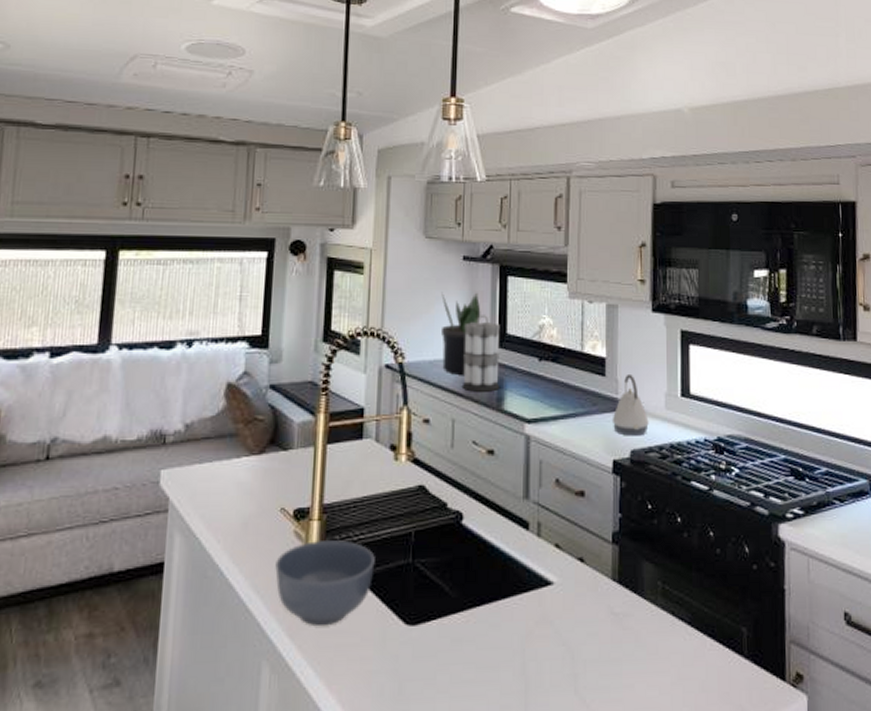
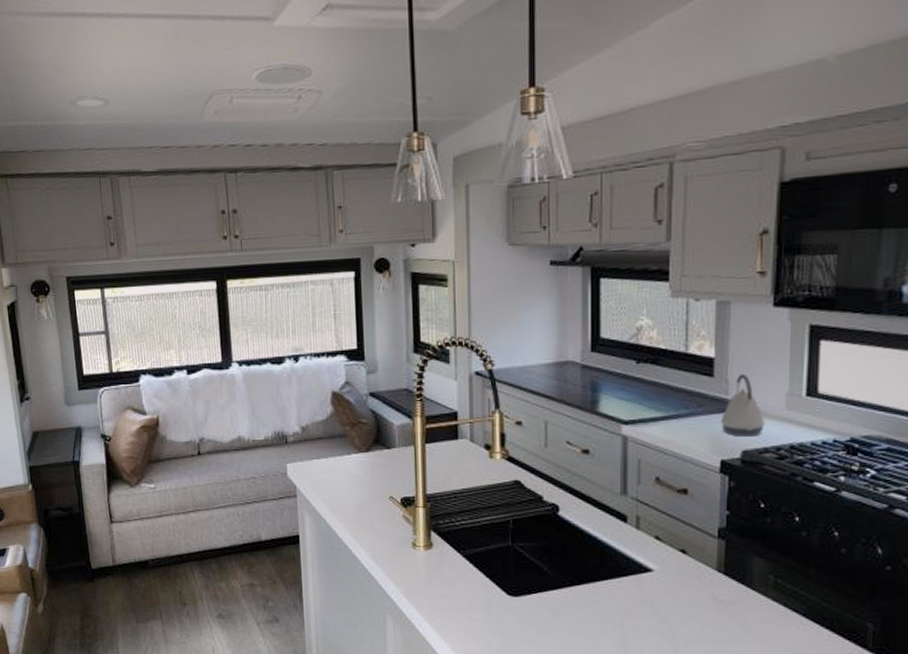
bowl: present [275,539,375,625] -> none [389,523,477,591]
planter: present [441,291,485,375] -> none [528,298,577,379]
spice rack: present [461,315,500,392] -> none [553,319,593,395]

